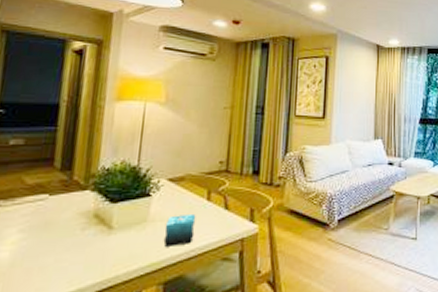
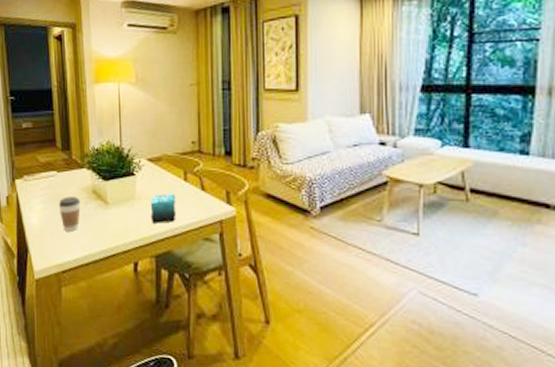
coffee cup: none [43,222,76,265] -> present [58,196,81,232]

